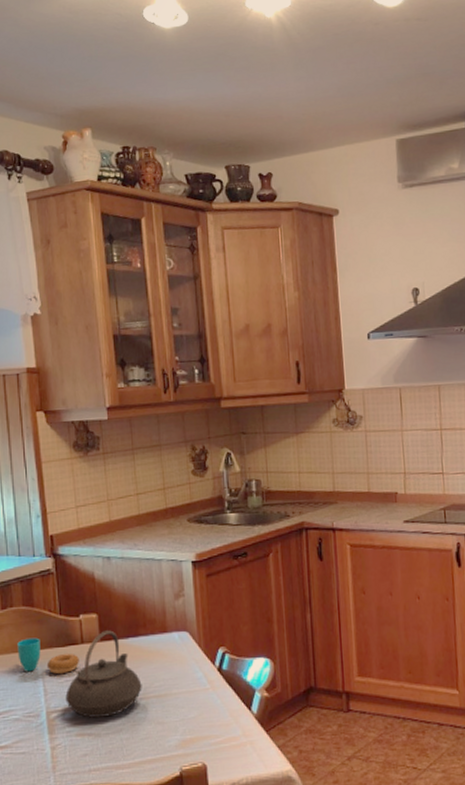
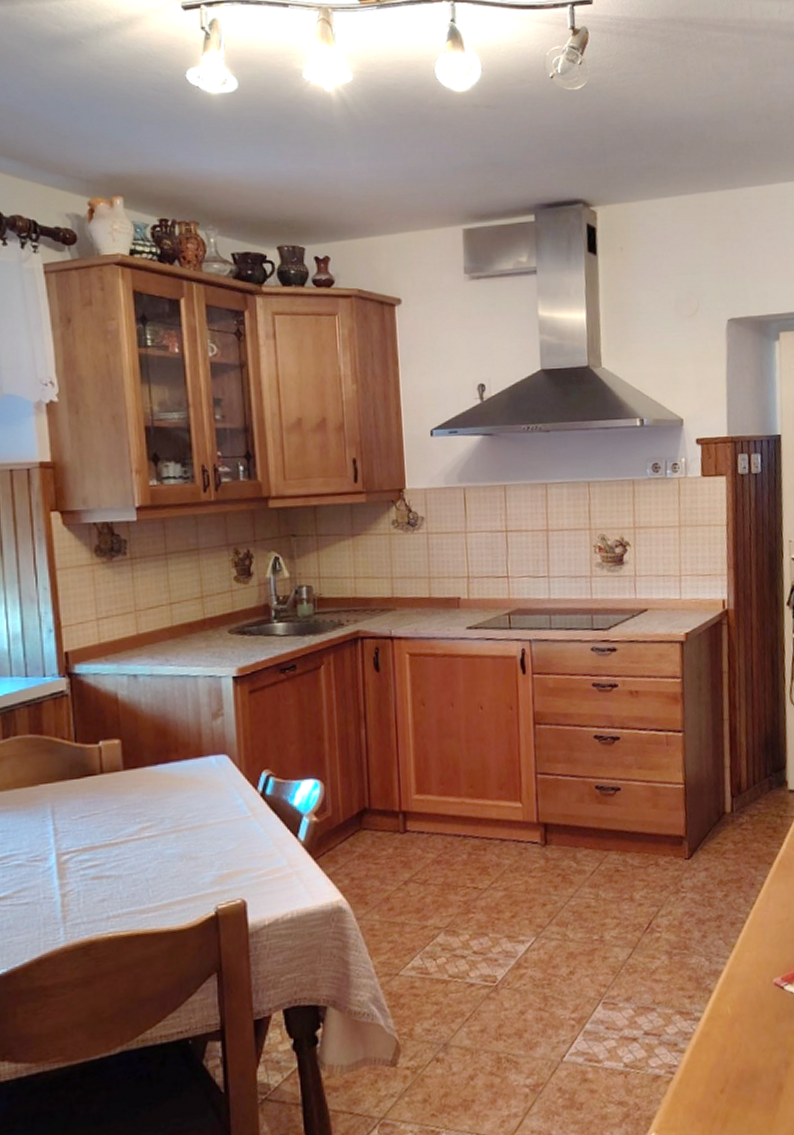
cup: present [17,637,79,675] -> none [22,769,98,811]
teapot: present [65,630,142,718] -> none [80,757,173,858]

